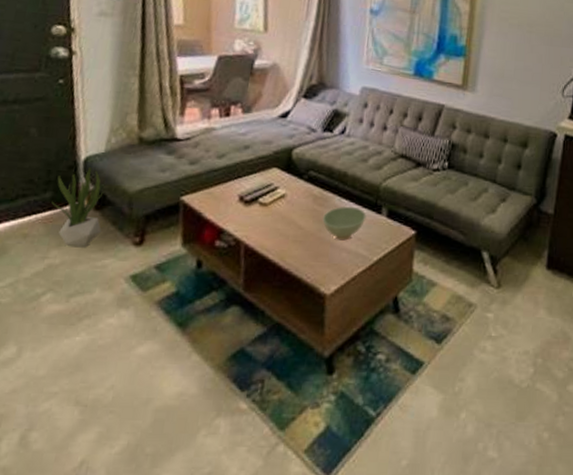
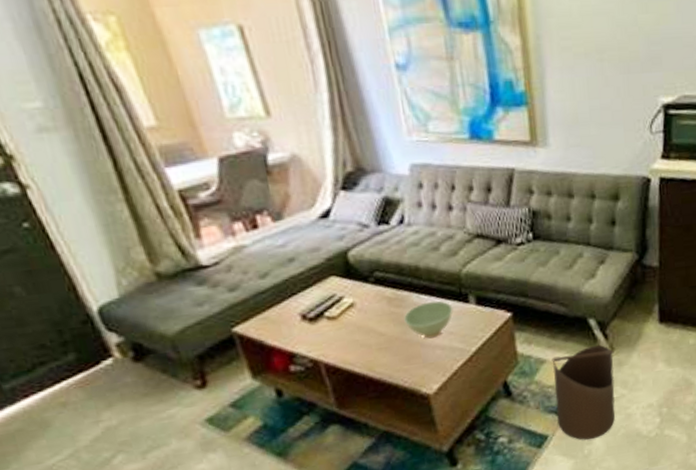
potted plant: present [51,167,104,248] -> none [73,317,153,406]
basket: none [435,279,501,376] -> present [551,345,615,440]

